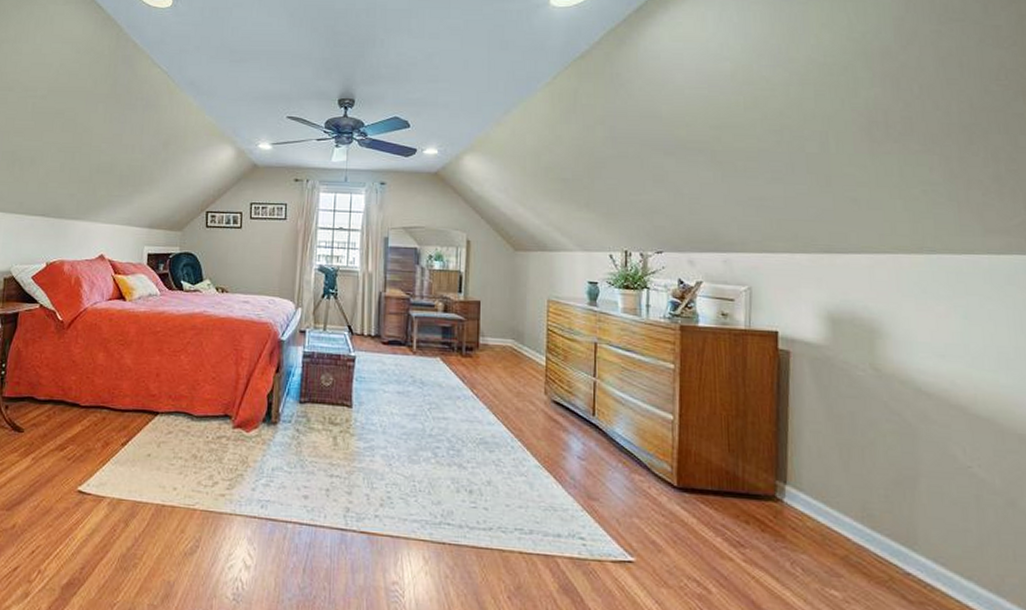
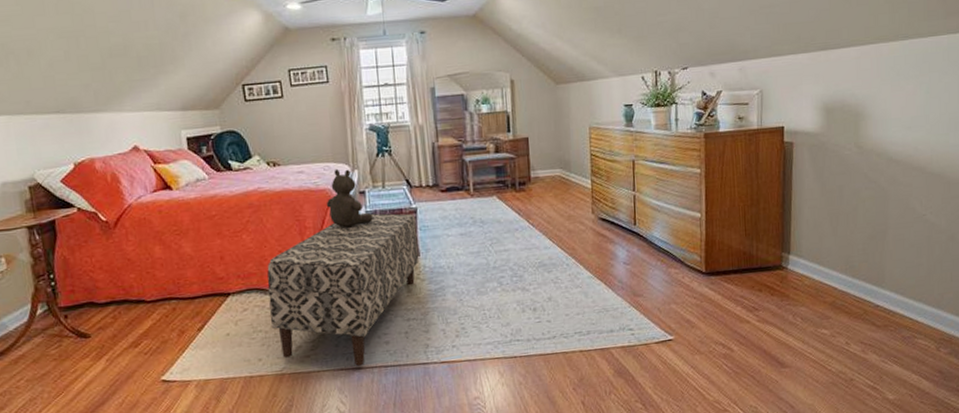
bench: none [191,356,353,519] -> present [267,213,419,367]
teddy bear: none [265,304,310,366] -> present [326,168,373,228]

